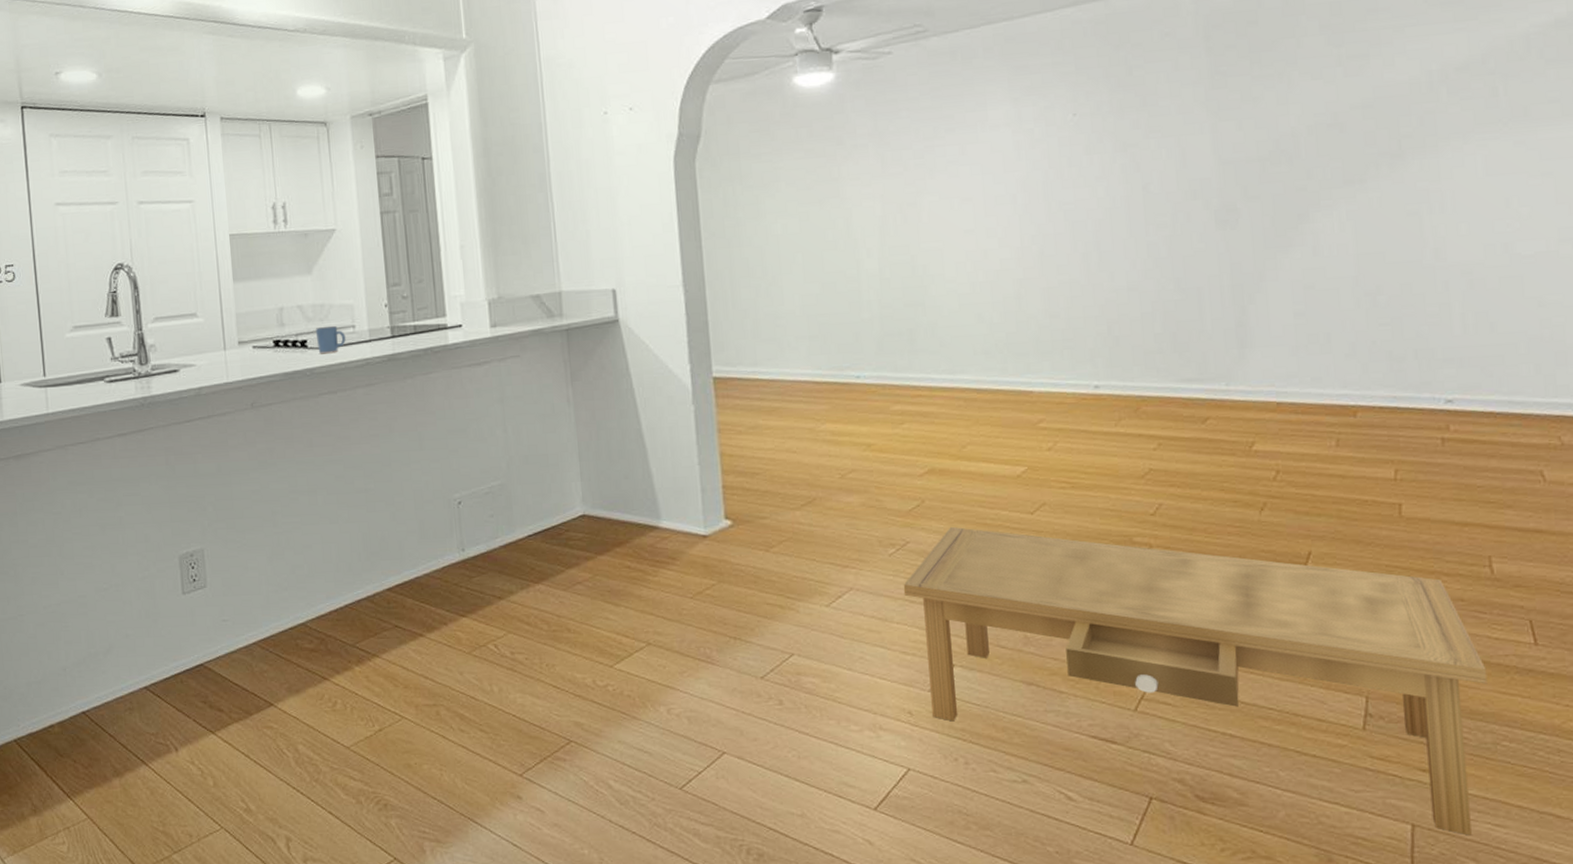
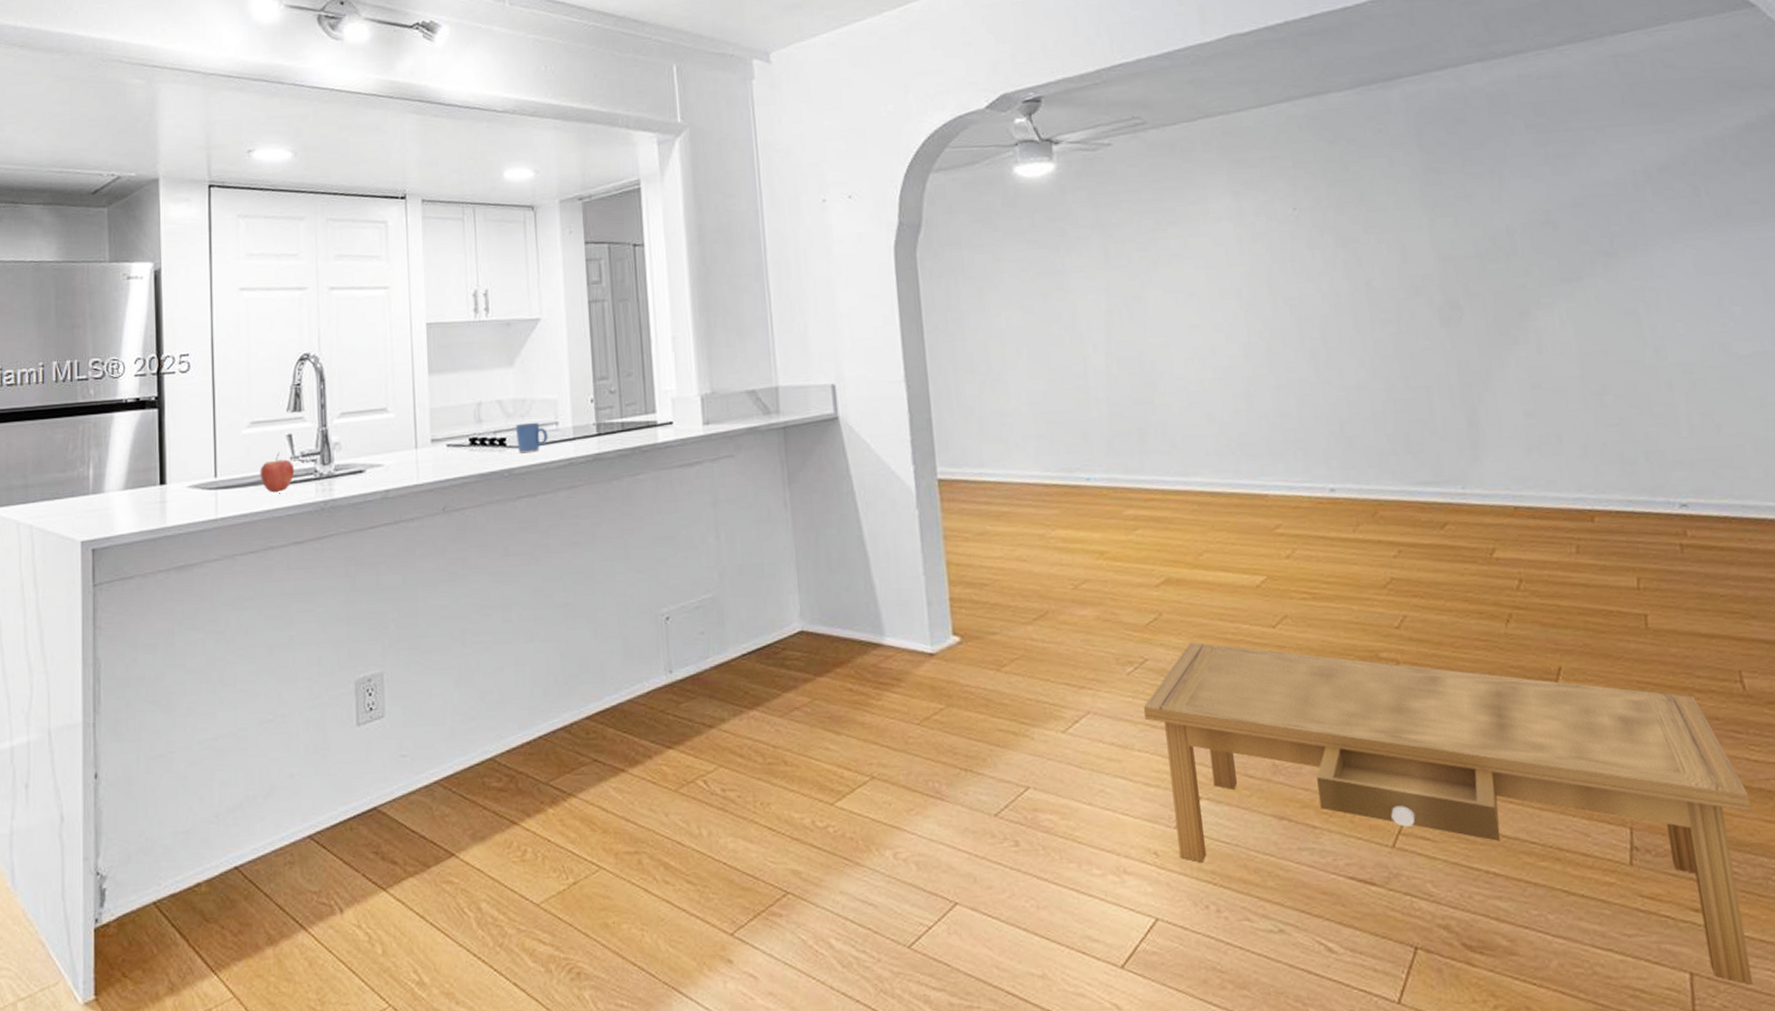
fruit: none [84,353,116,391] -> present [260,452,295,493]

